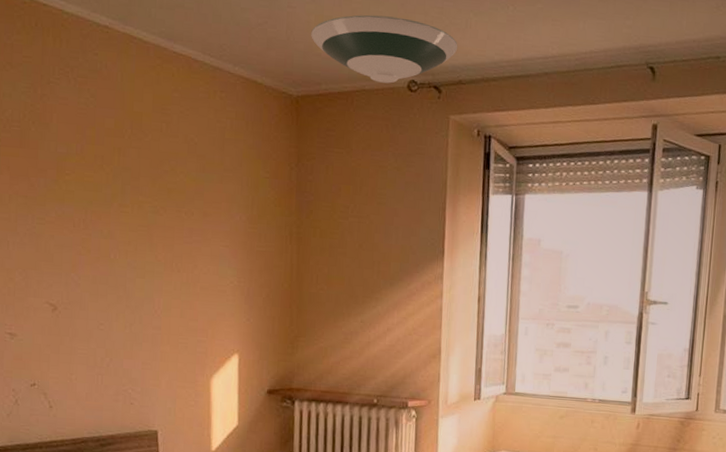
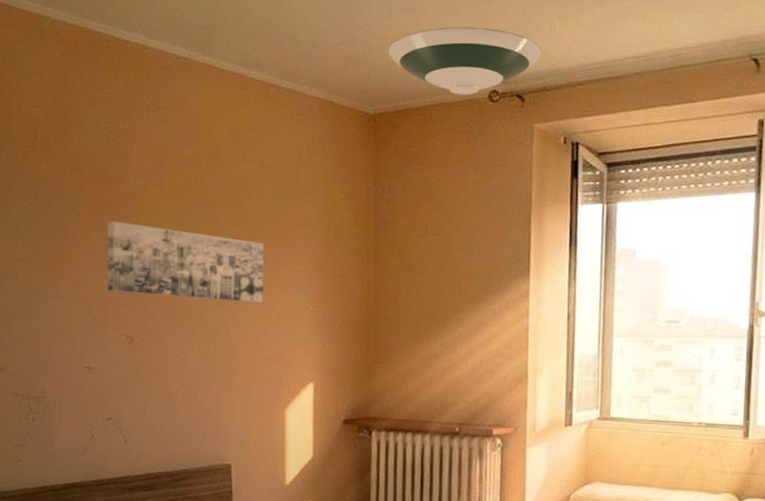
wall art: none [27,188,189,276] -> present [107,221,264,304]

